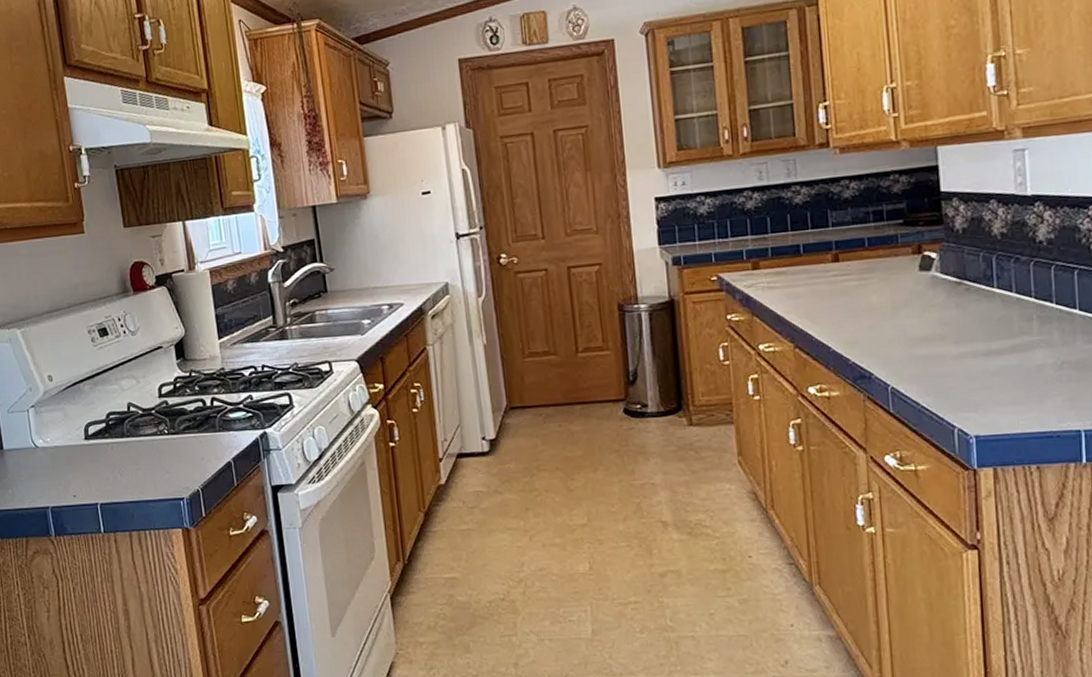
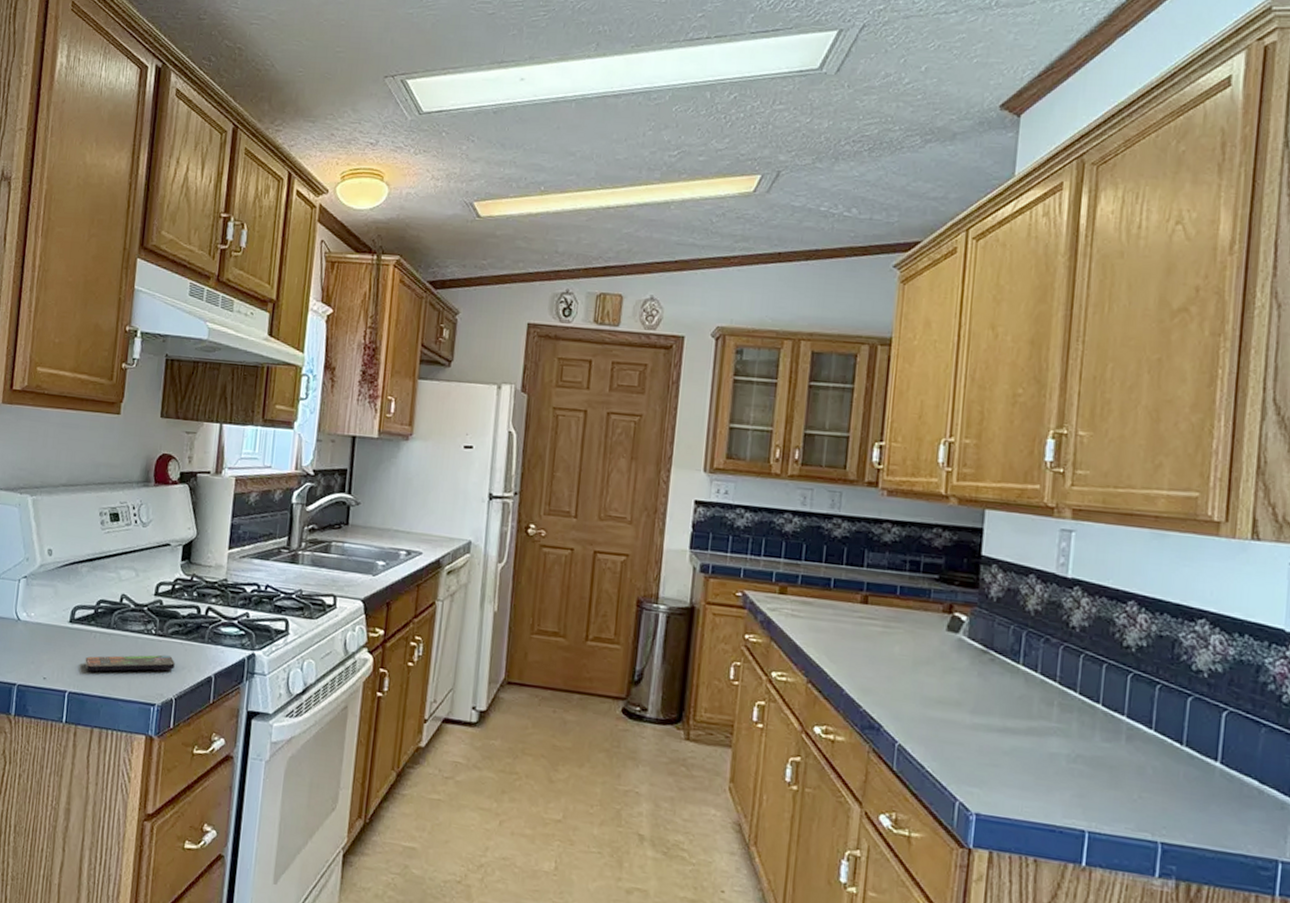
smartphone: none [108,450,194,481] -> present [85,655,175,672]

